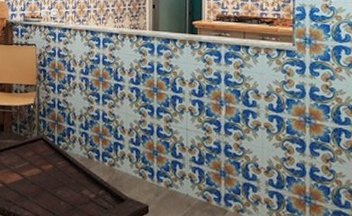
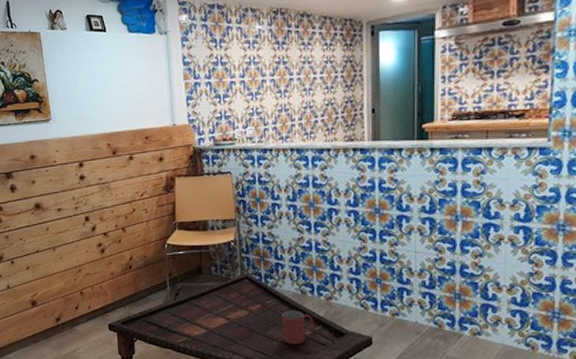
mug: none [69,173,98,206] -> present [282,311,314,344]

